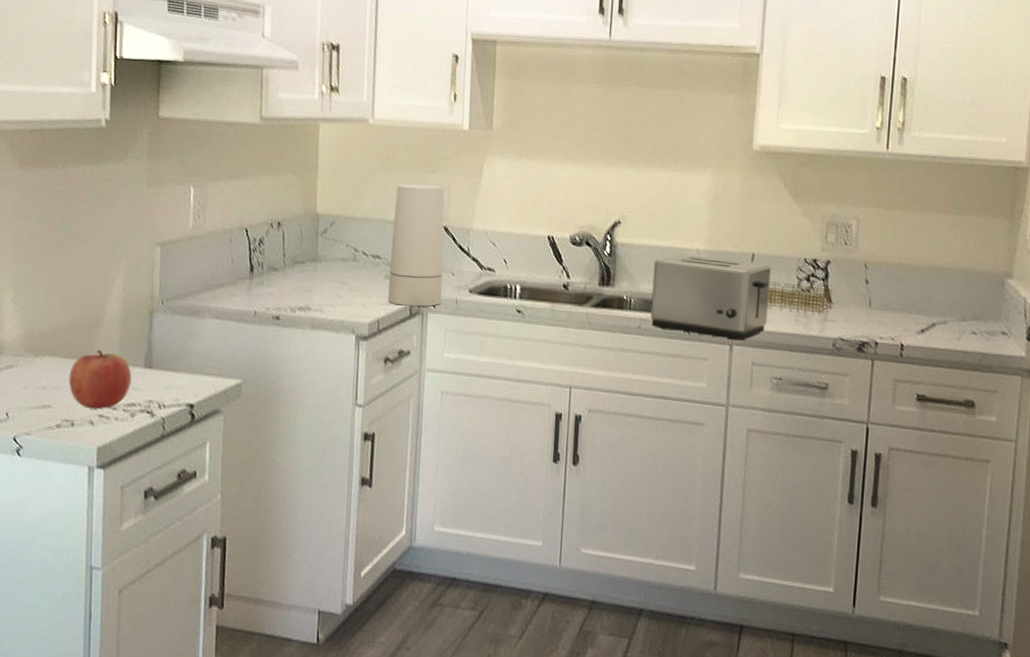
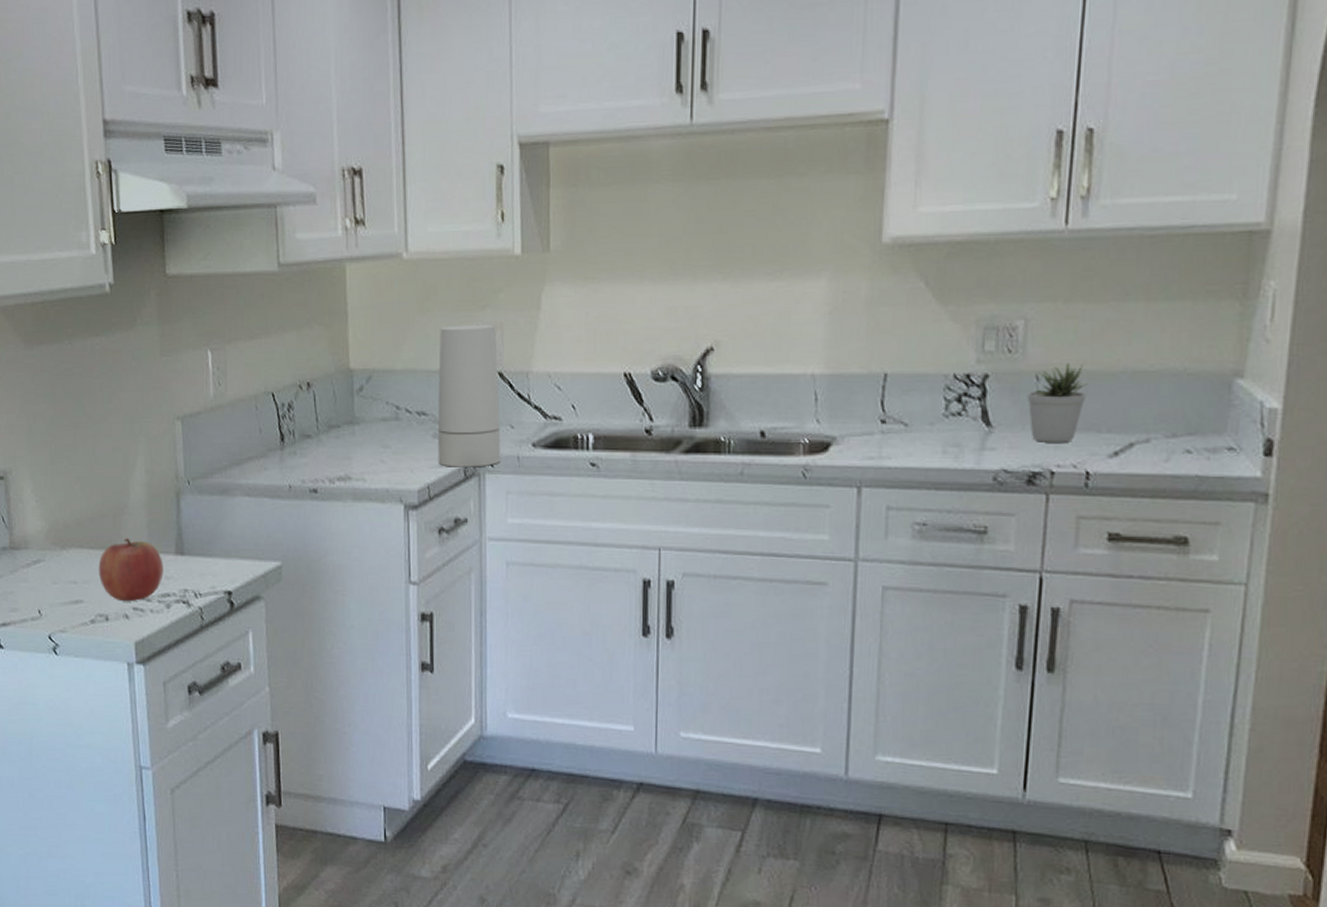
toaster: present [650,253,771,341] -> none [755,381,909,481]
dish rack: present [767,282,832,316] -> none [905,406,992,444]
potted plant: none [858,256,902,320] -> present [1027,362,1087,442]

